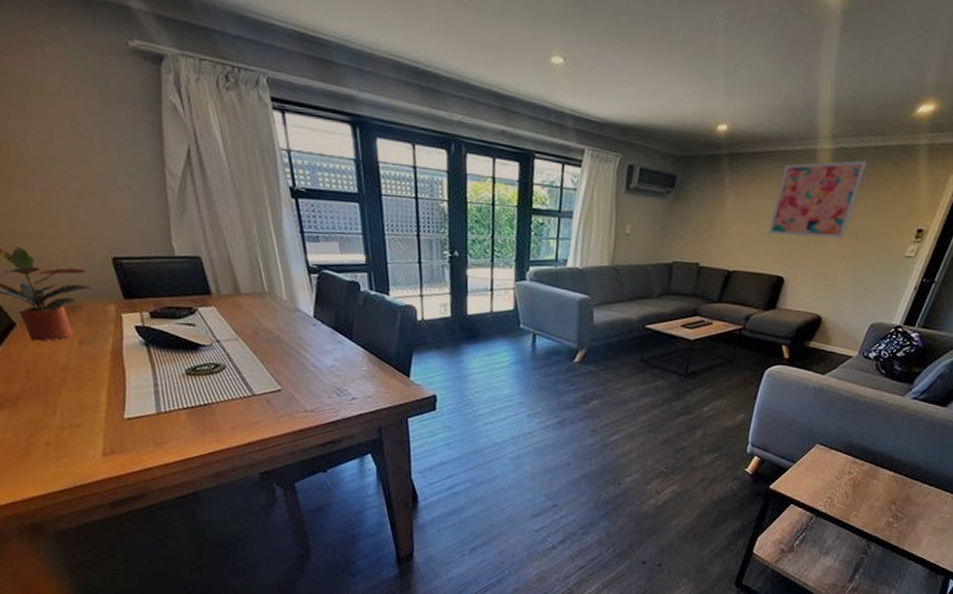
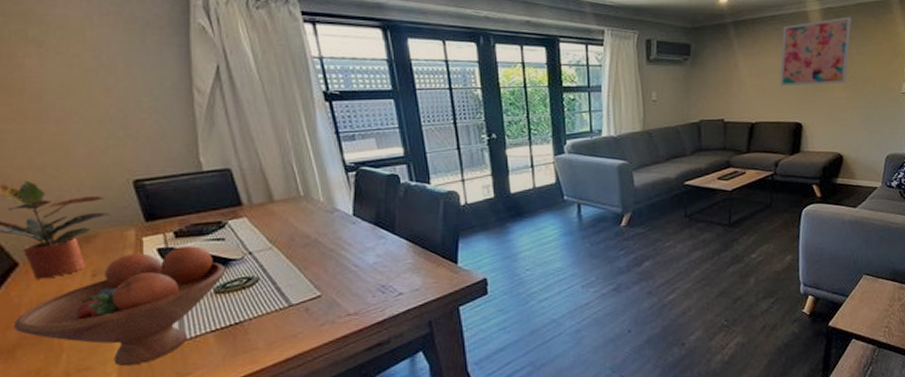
fruit bowl: none [14,326,196,429] -> present [13,246,226,367]

